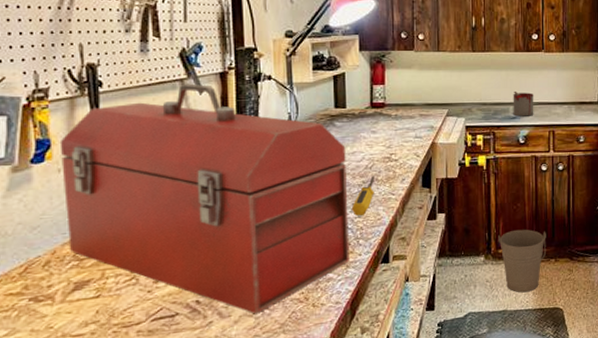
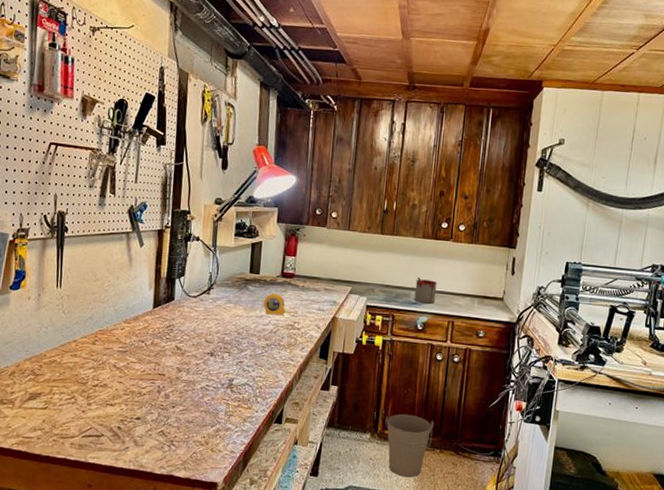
toolbox: present [59,83,349,314] -> none [29,236,255,448]
screwdriver: present [351,176,375,216] -> none [253,340,277,376]
tape measure: none [353,126,395,150] -> present [263,293,299,317]

